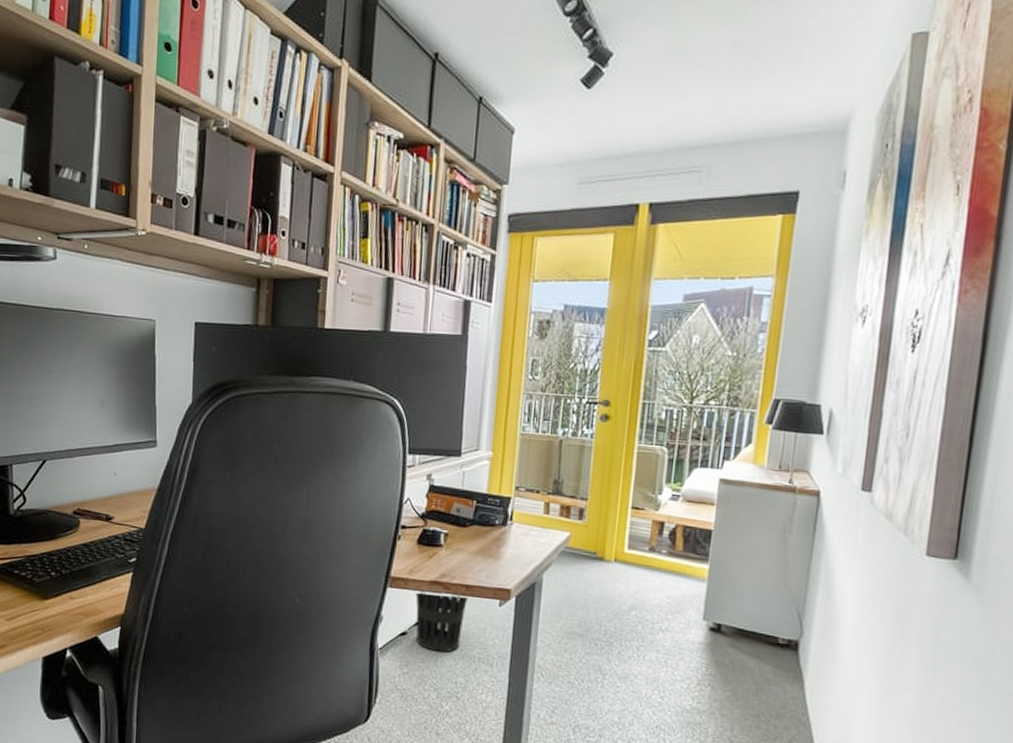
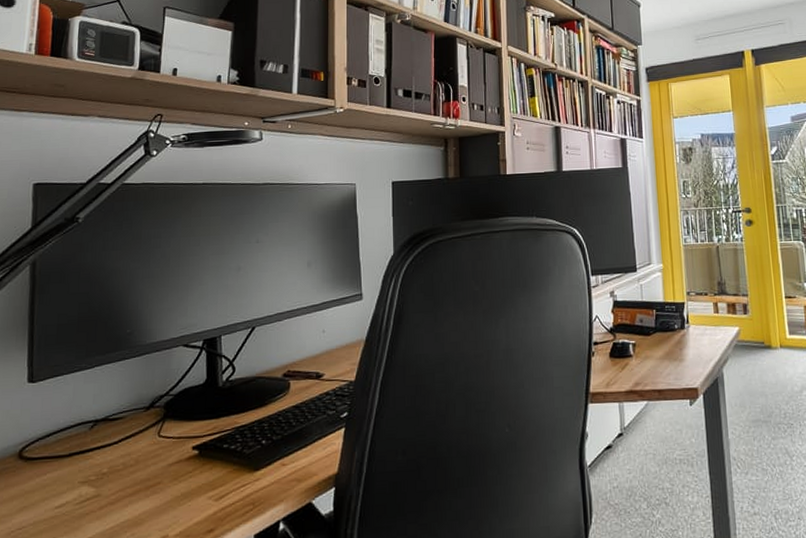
wastebasket: present [415,590,469,653] -> none [613,399,662,460]

